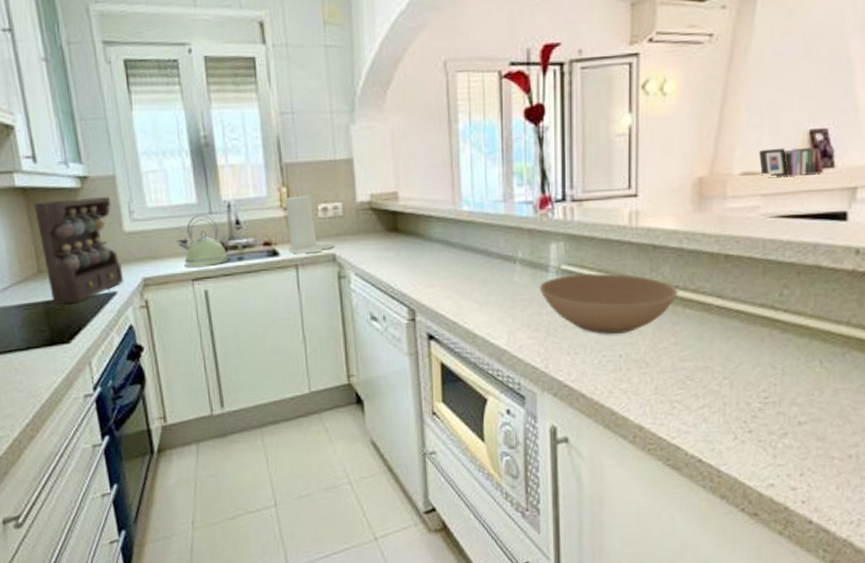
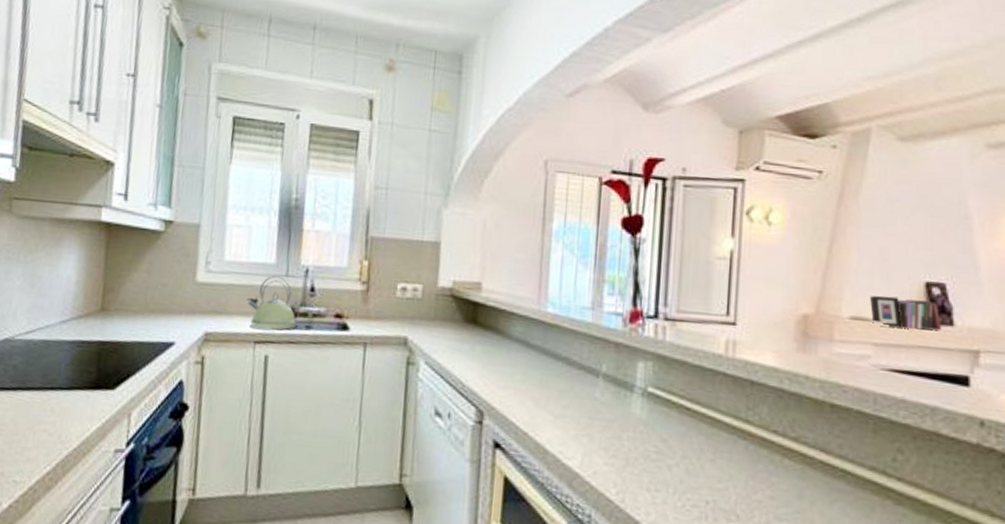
spice rack: present [34,196,124,304] -> none [107,239,191,348]
paper towel: present [285,195,335,255] -> none [359,271,409,334]
bowl: present [539,272,678,334] -> none [621,399,776,476]

